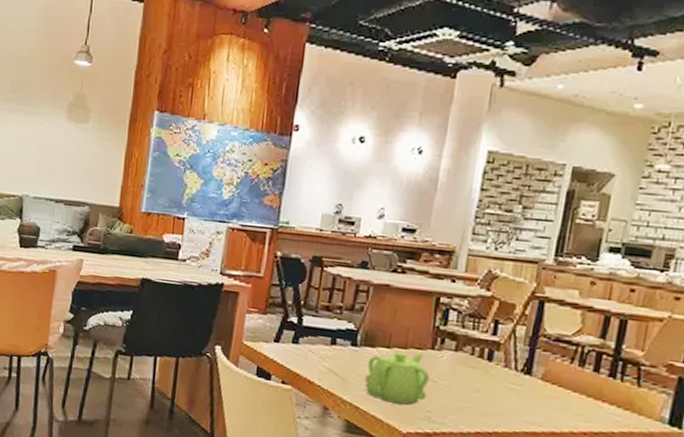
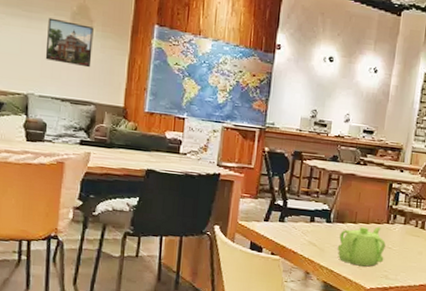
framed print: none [40,111,90,164] -> present [45,17,94,68]

